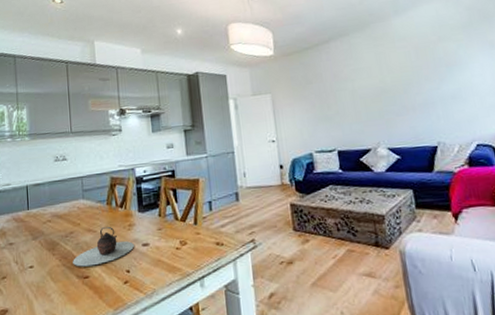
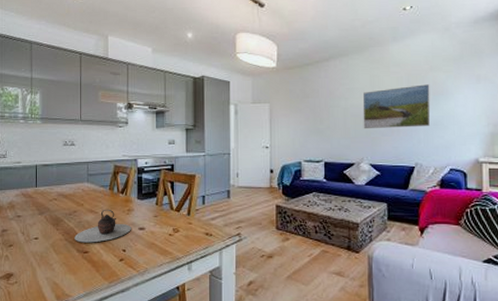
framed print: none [370,56,447,111] -> present [362,84,431,129]

